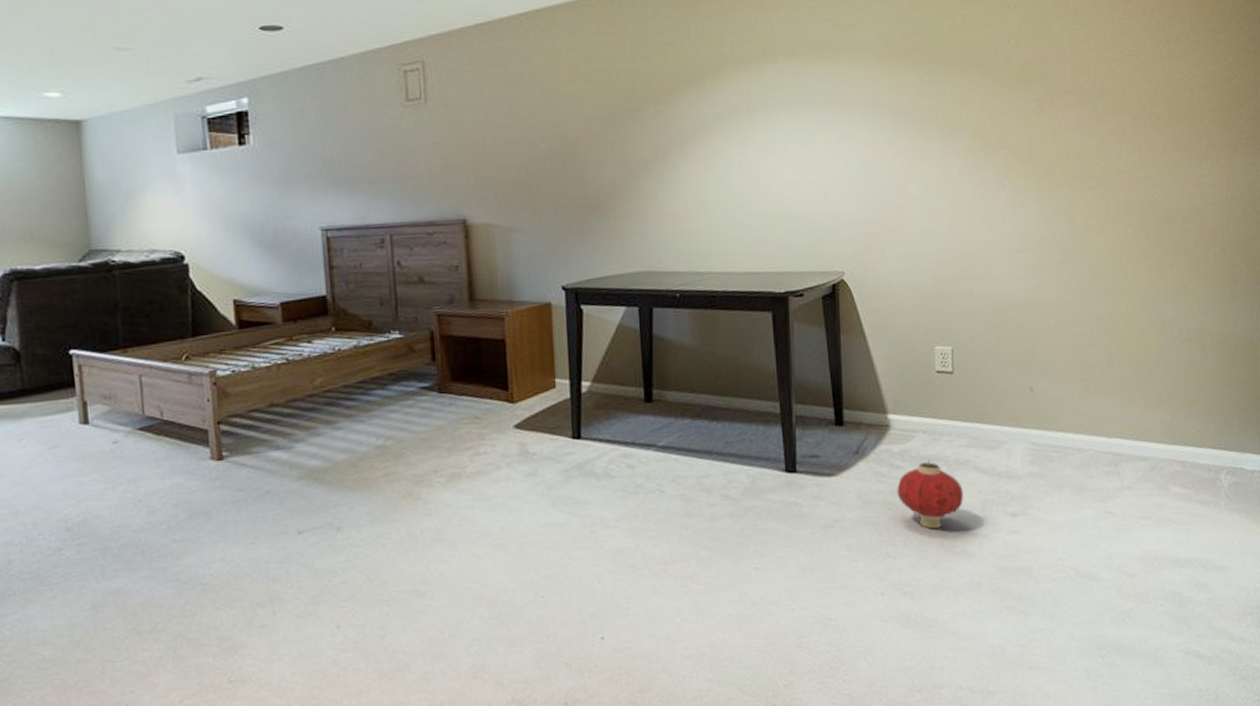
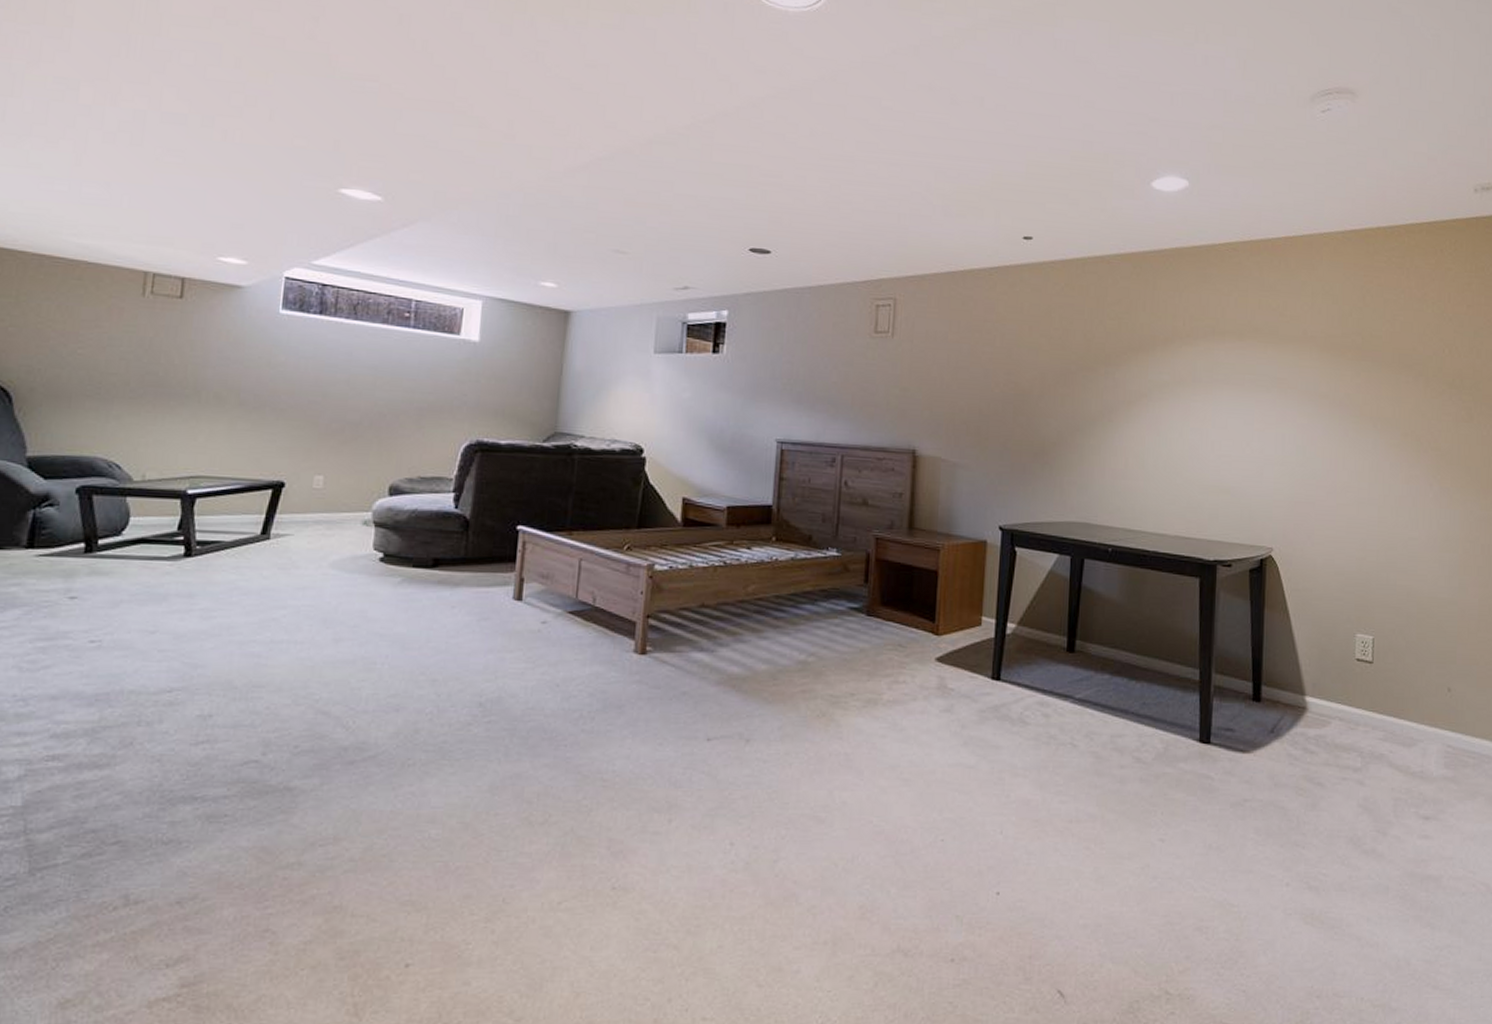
lantern: present [897,459,963,529] -> none [1309,748,1376,822]

